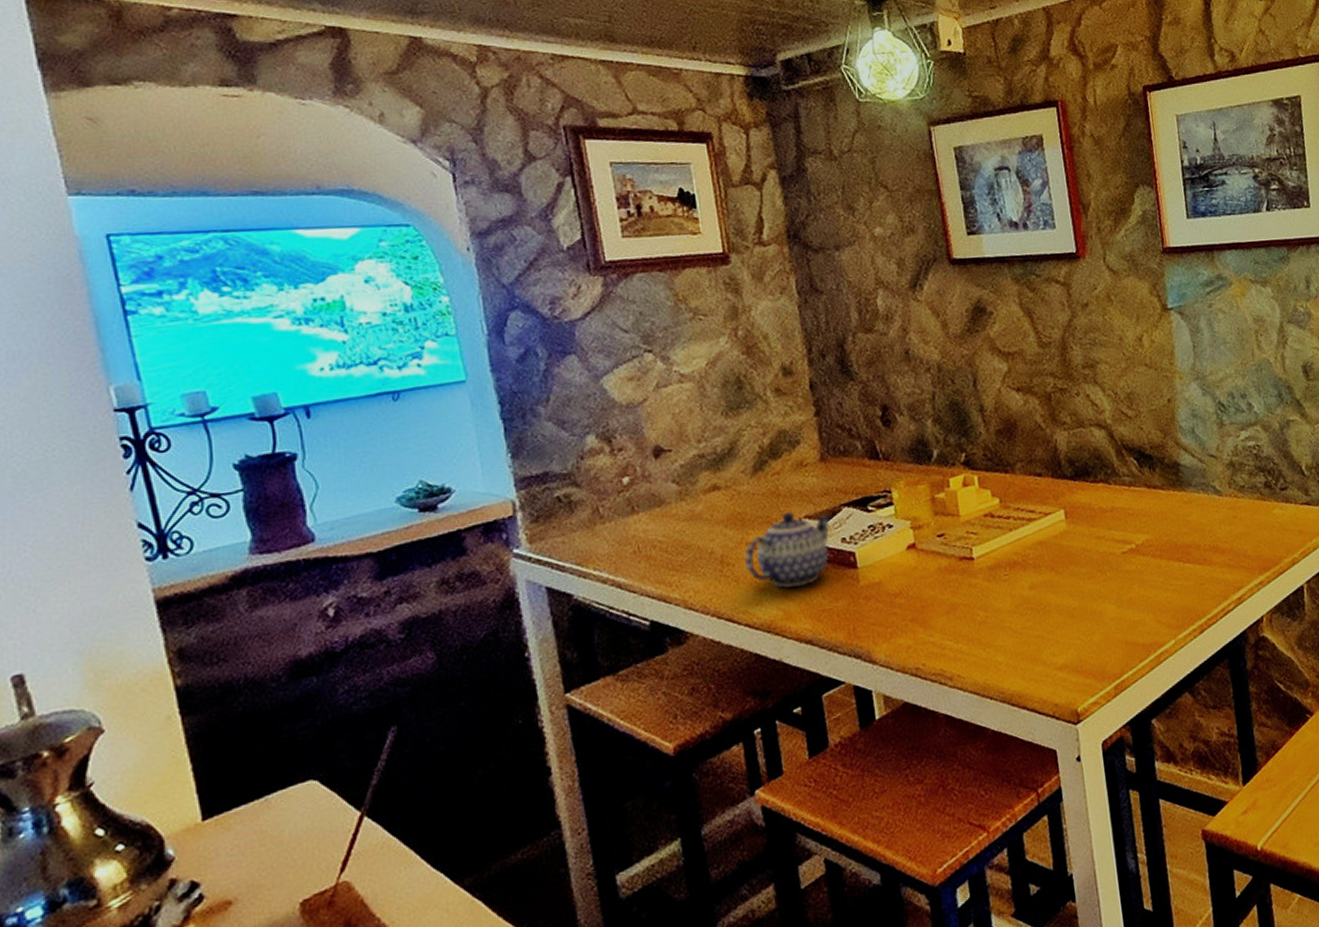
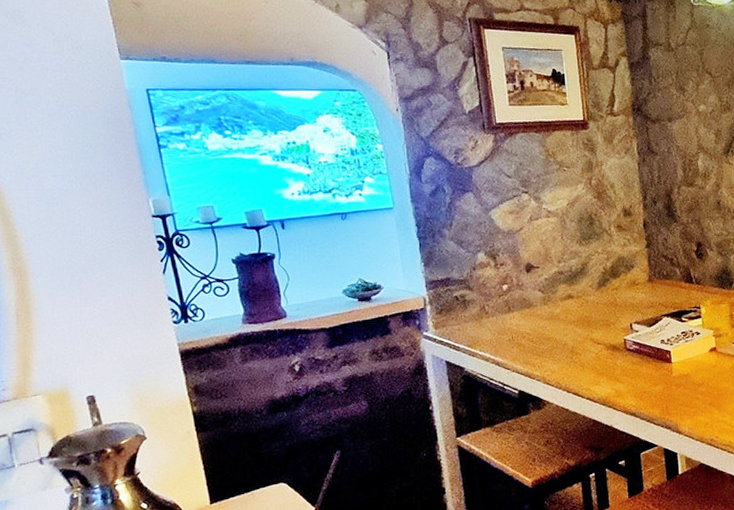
teapot: present [745,511,832,588] -> none [589,317,655,374]

